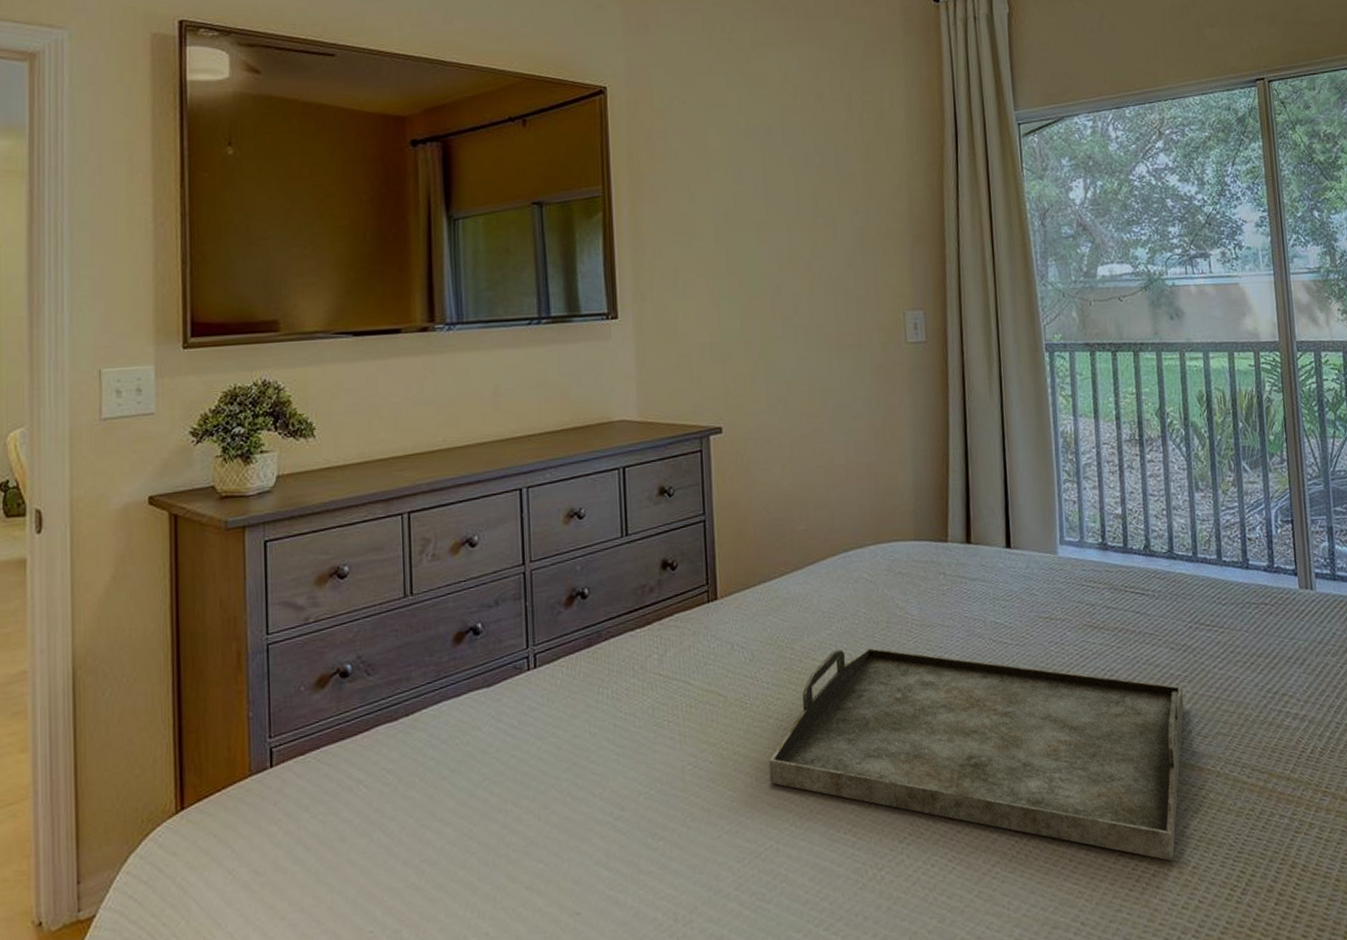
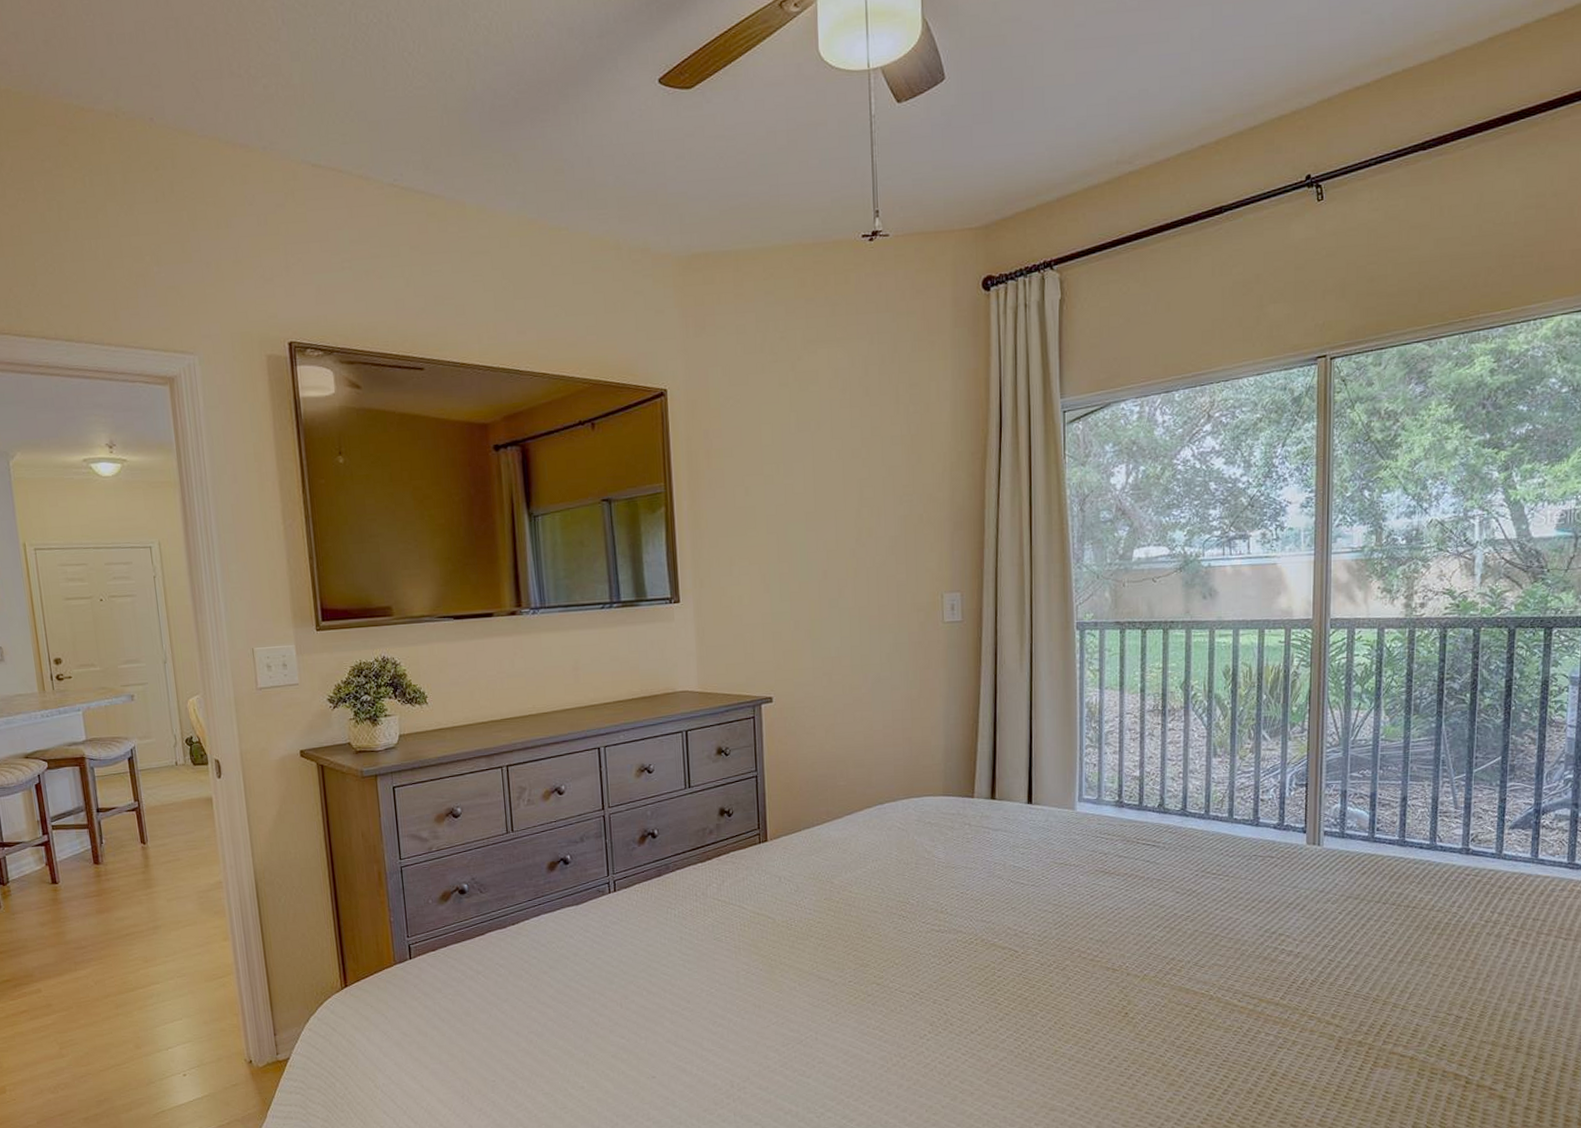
serving tray: present [768,648,1185,862] -> none [810,884,1185,1065]

